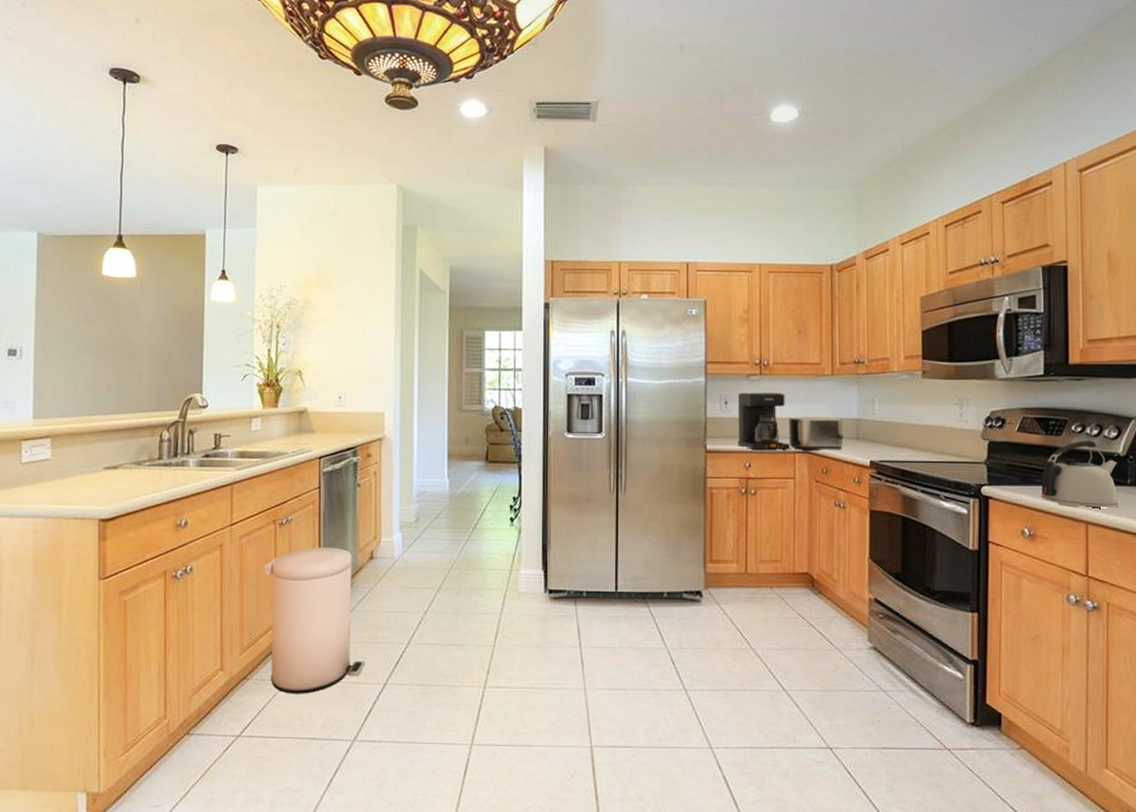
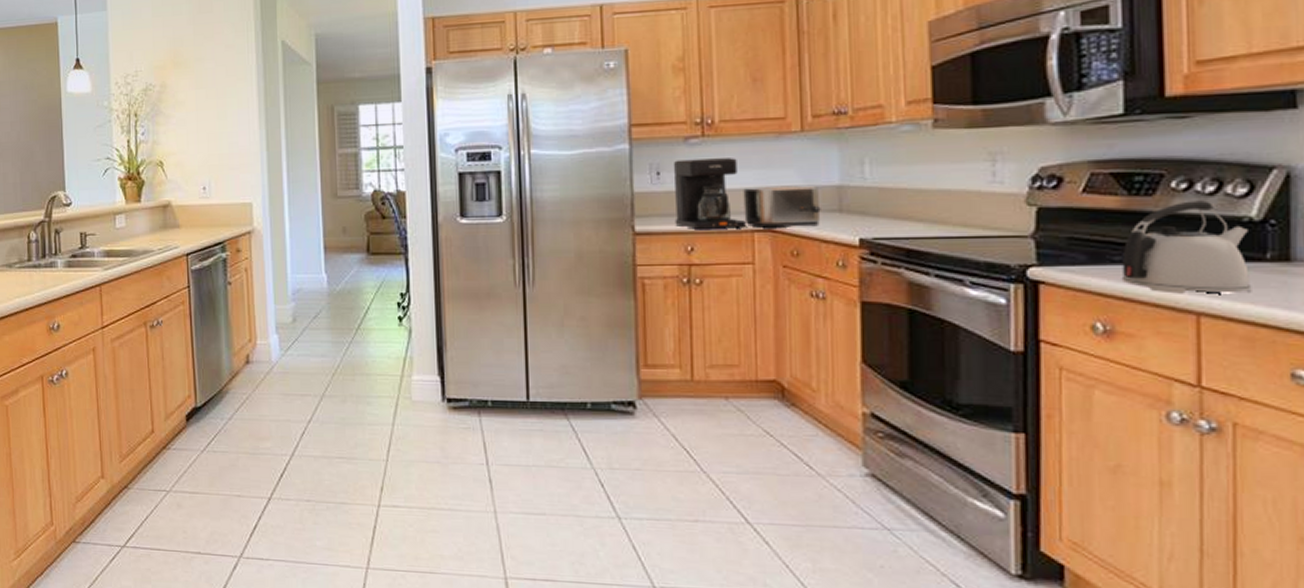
pedal bin: present [264,547,365,694] -> none [138,350,248,506]

